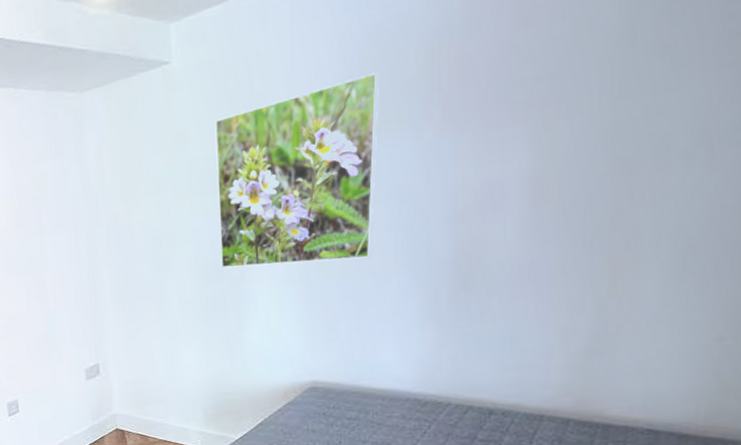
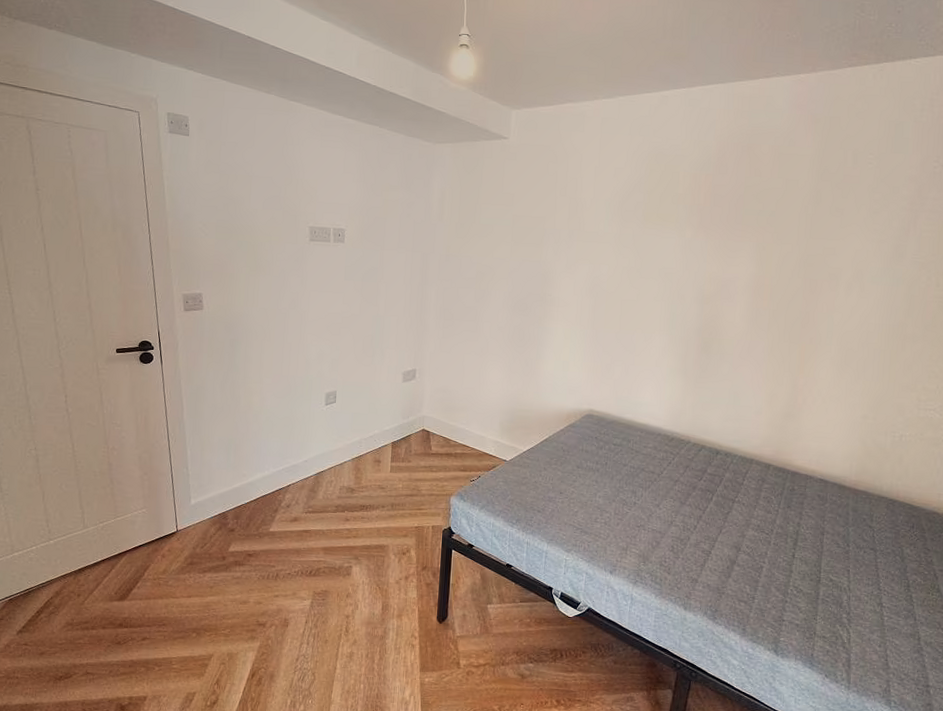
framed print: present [214,72,380,268] -> none [529,182,659,318]

